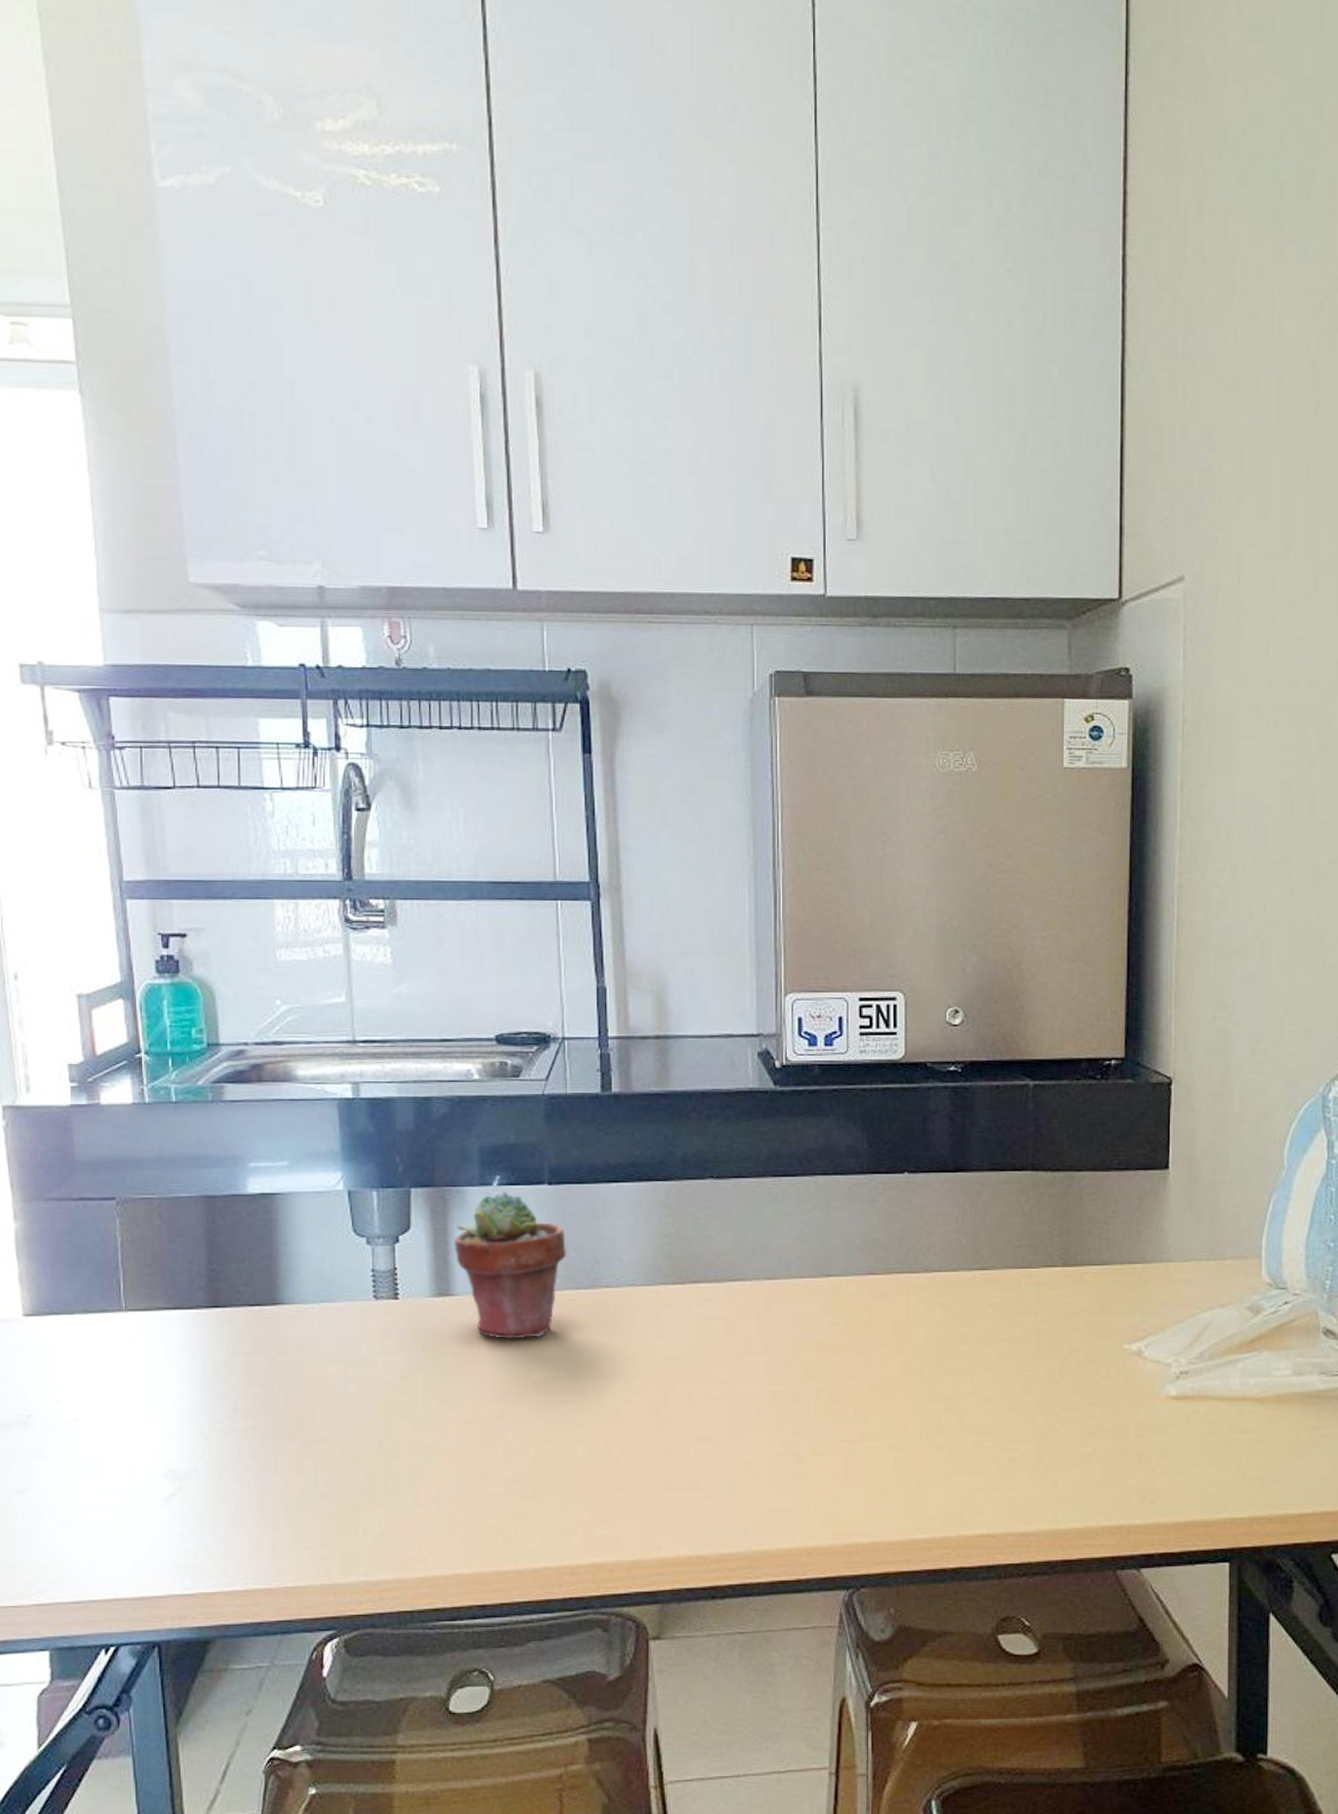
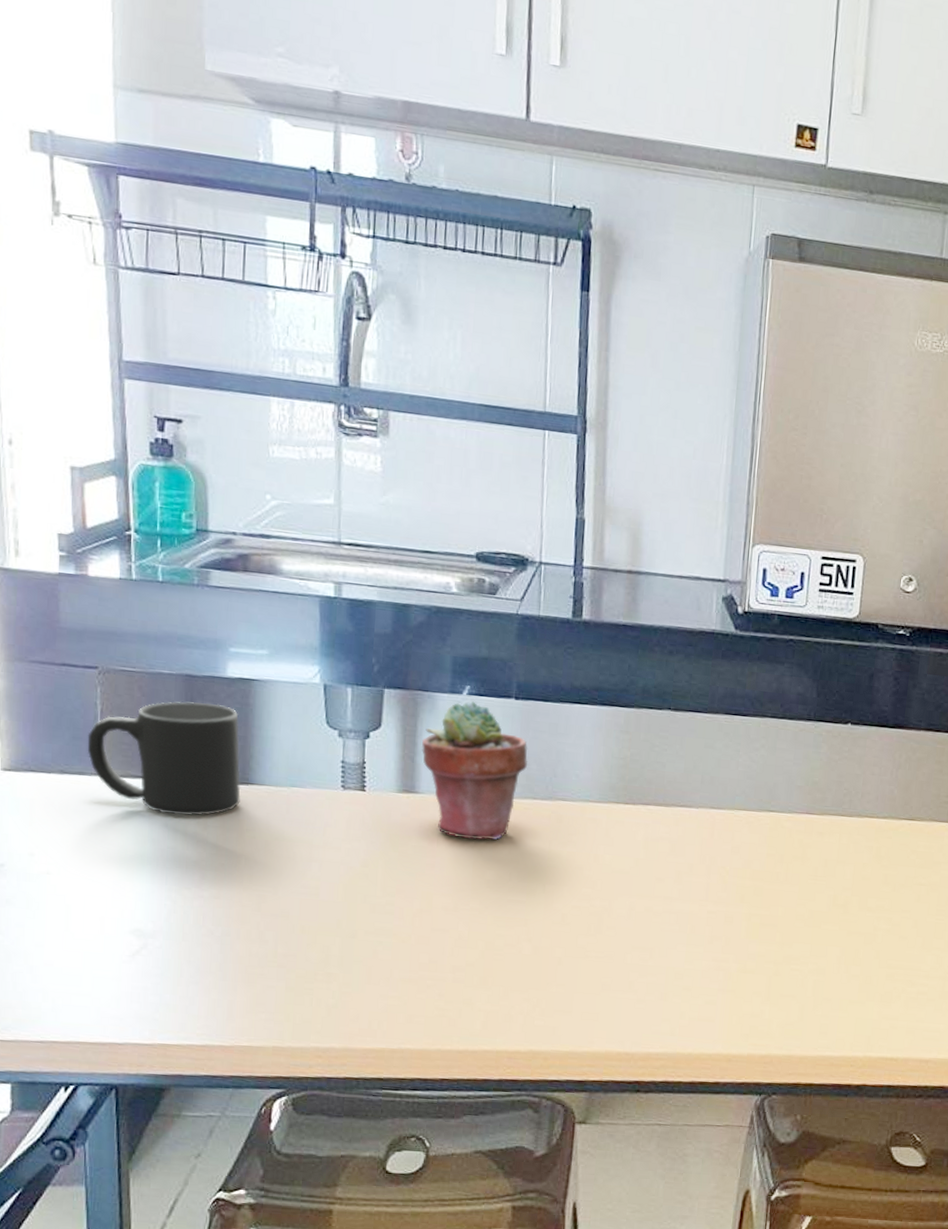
mug: none [109,1223,269,1345] -> present [87,701,241,816]

